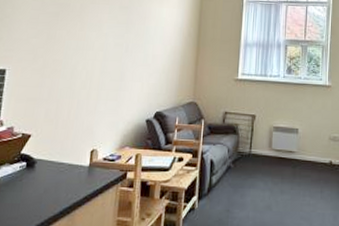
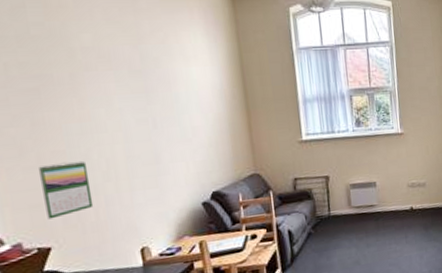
calendar: none [36,69,73,112] -> present [37,160,94,220]

